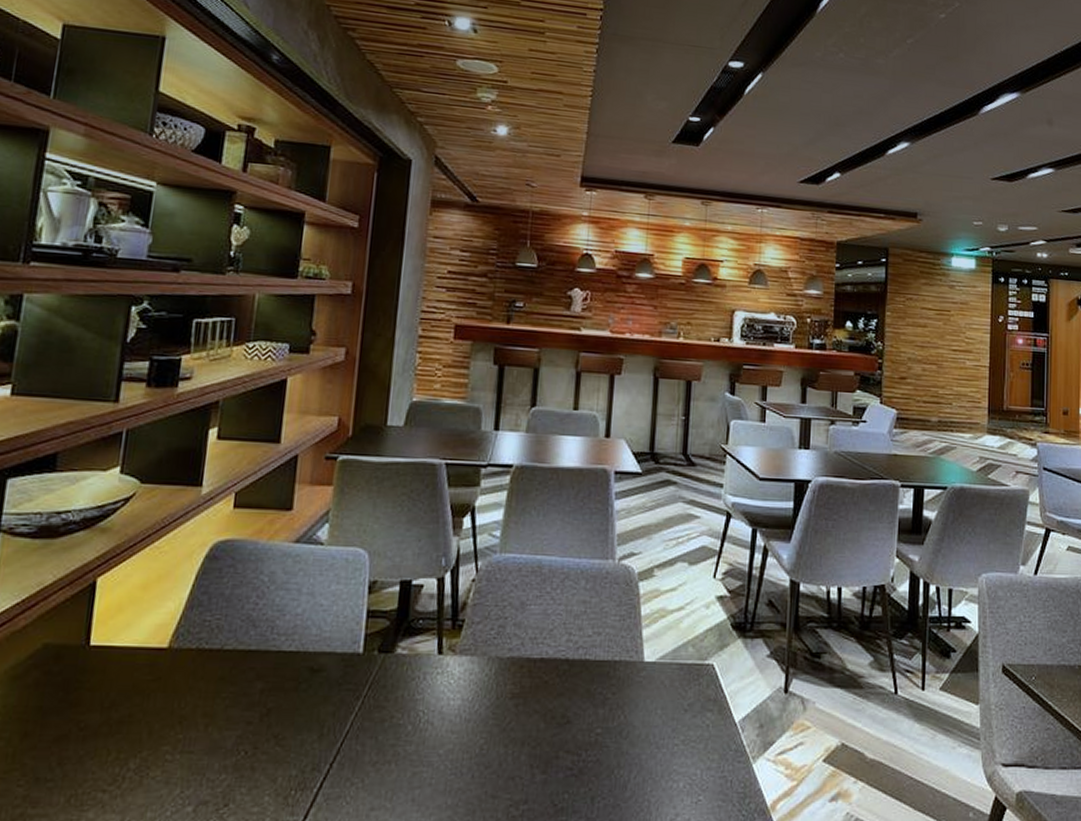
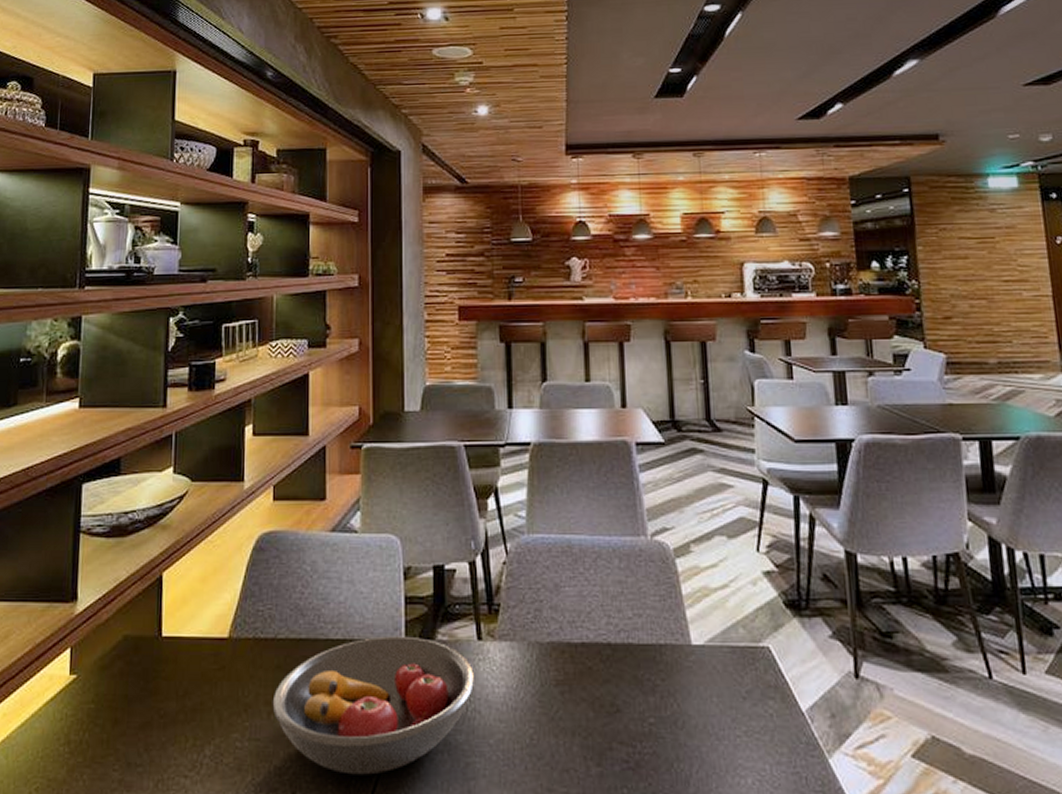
fruit bowl: none [211,649,432,786] -> present [272,636,475,775]

